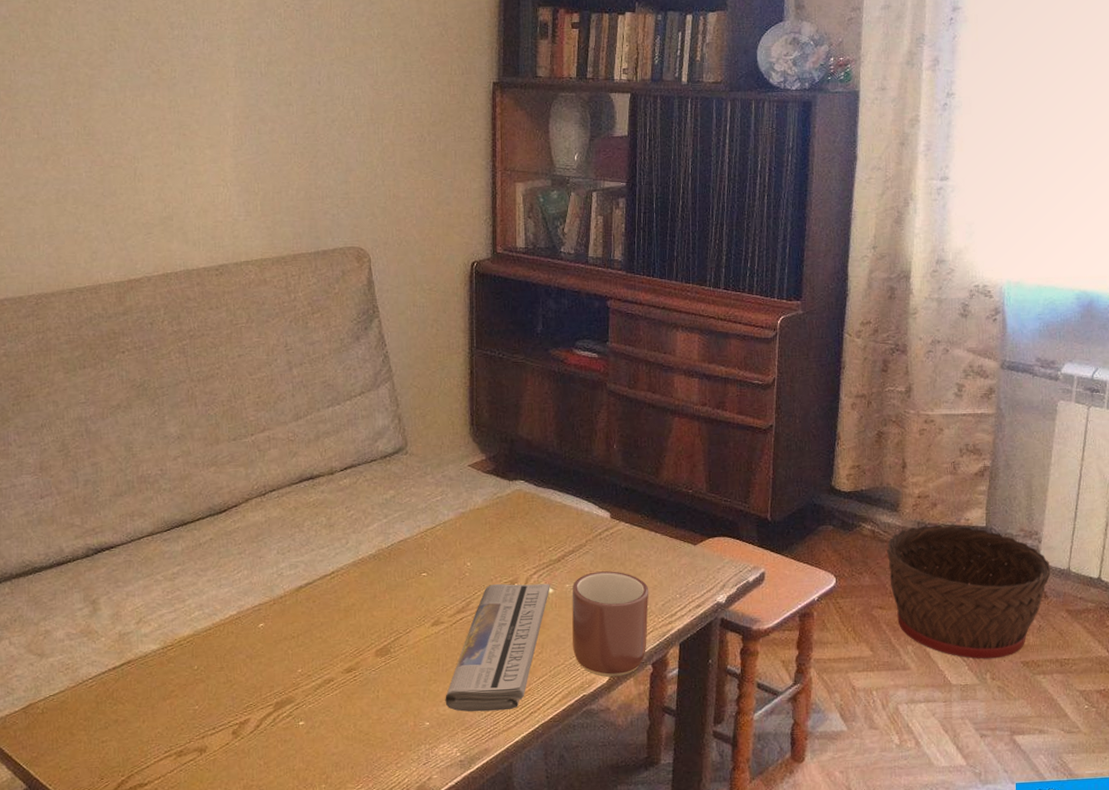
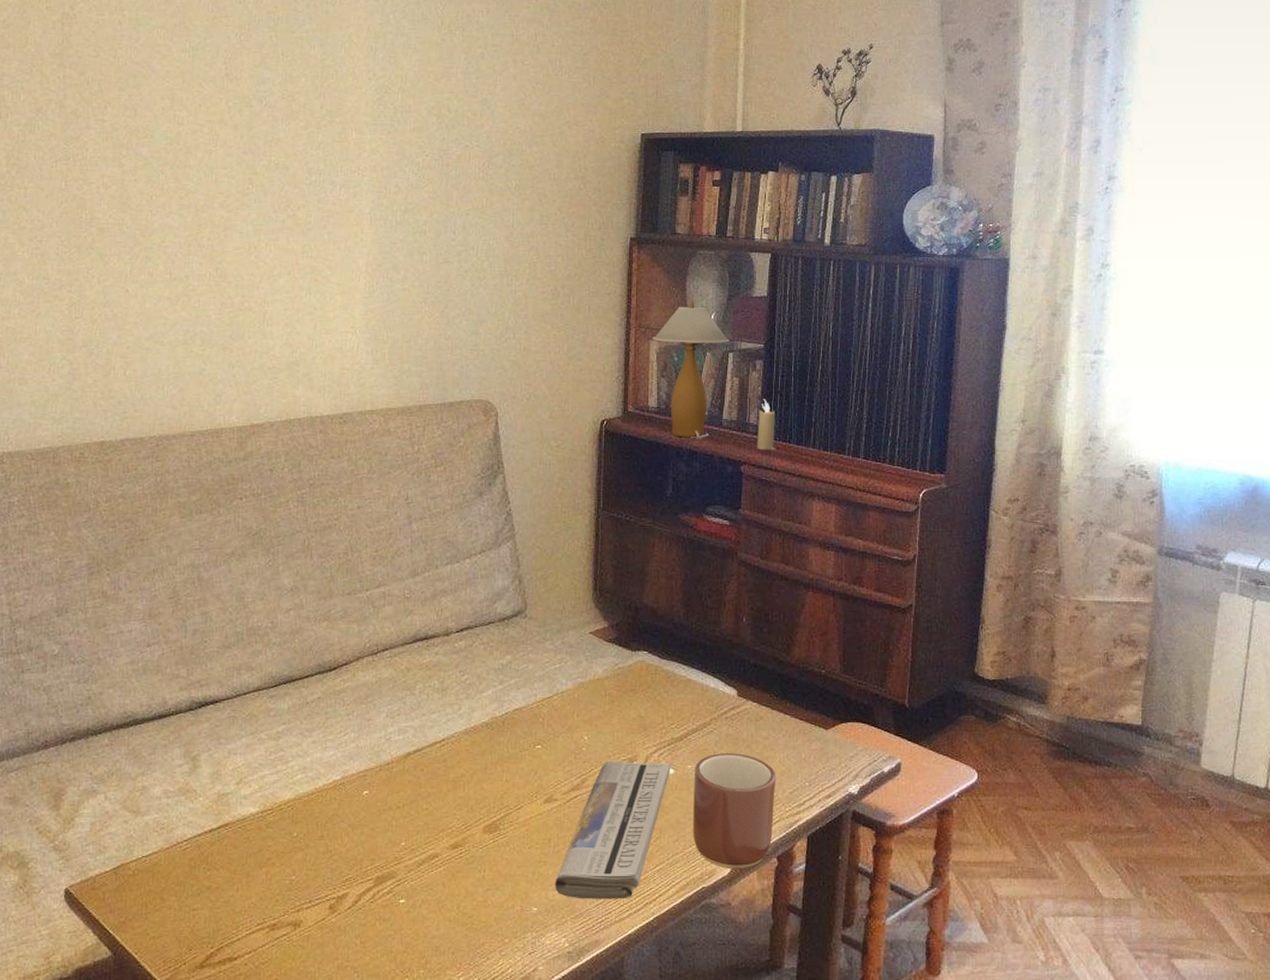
table lamp: none [518,137,593,277] -> present [653,295,730,439]
candle: none [621,236,641,285] -> present [756,399,777,450]
basket: present [886,525,1051,659] -> none [1033,721,1213,870]

